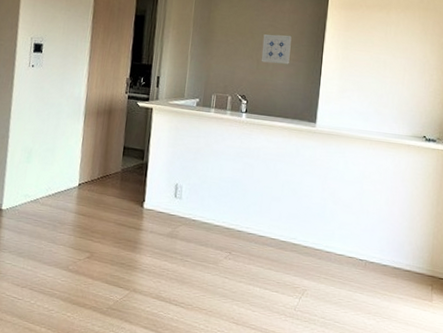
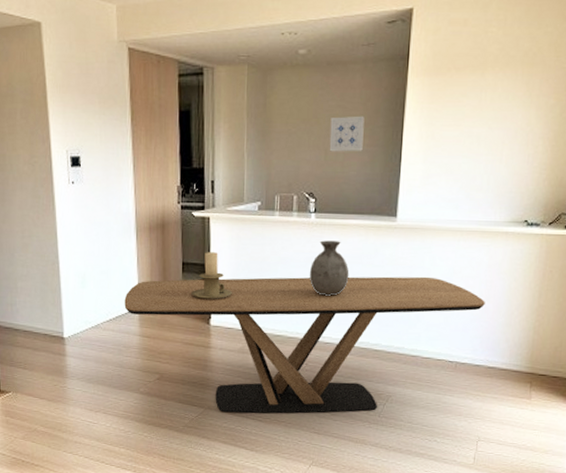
dining table: none [64,161,391,304] -> present [124,276,485,414]
candle holder: none [129,139,168,185] -> present [191,252,233,300]
vase: none [237,138,273,190] -> present [309,240,349,296]

